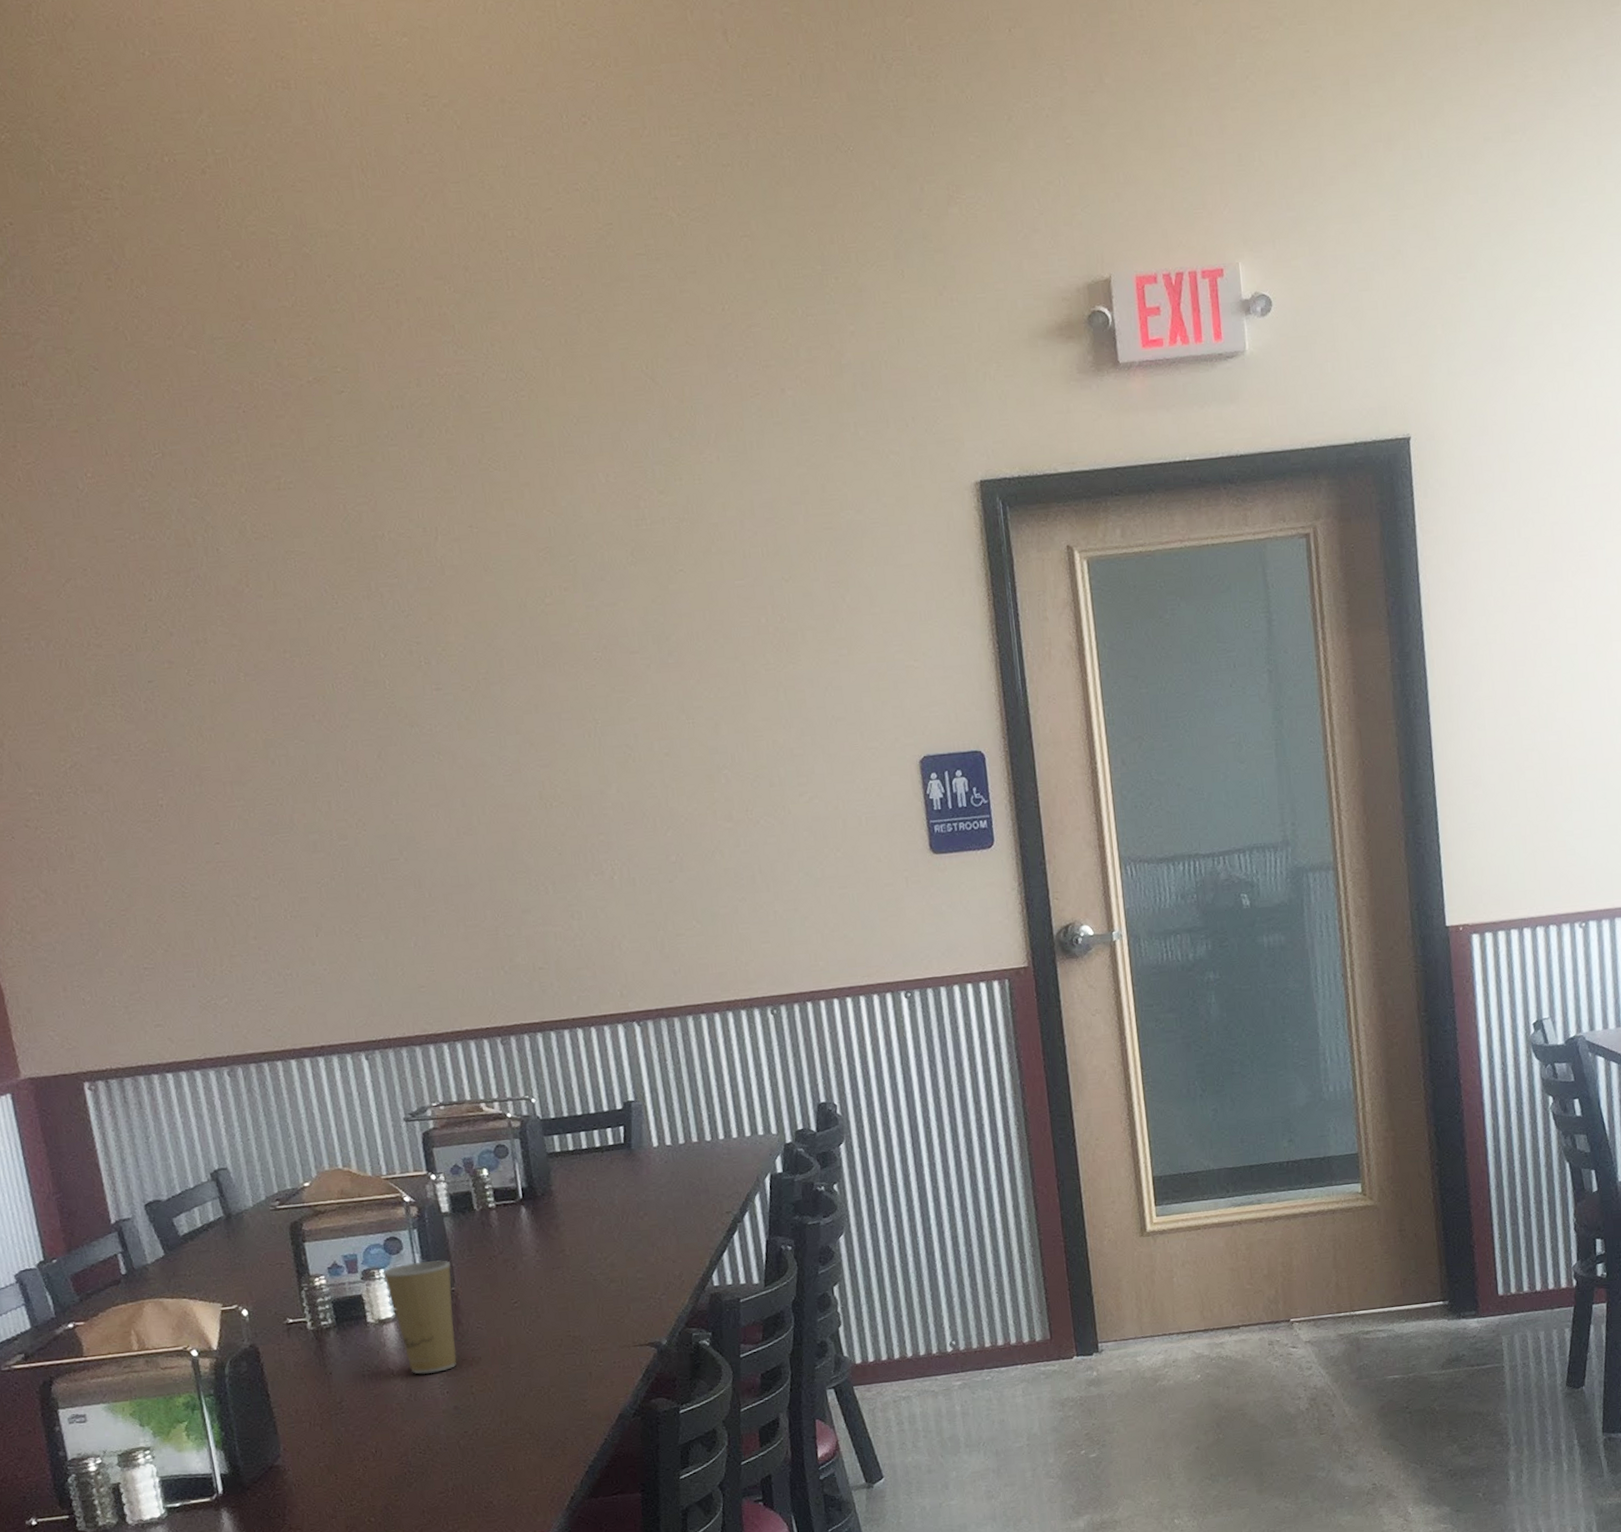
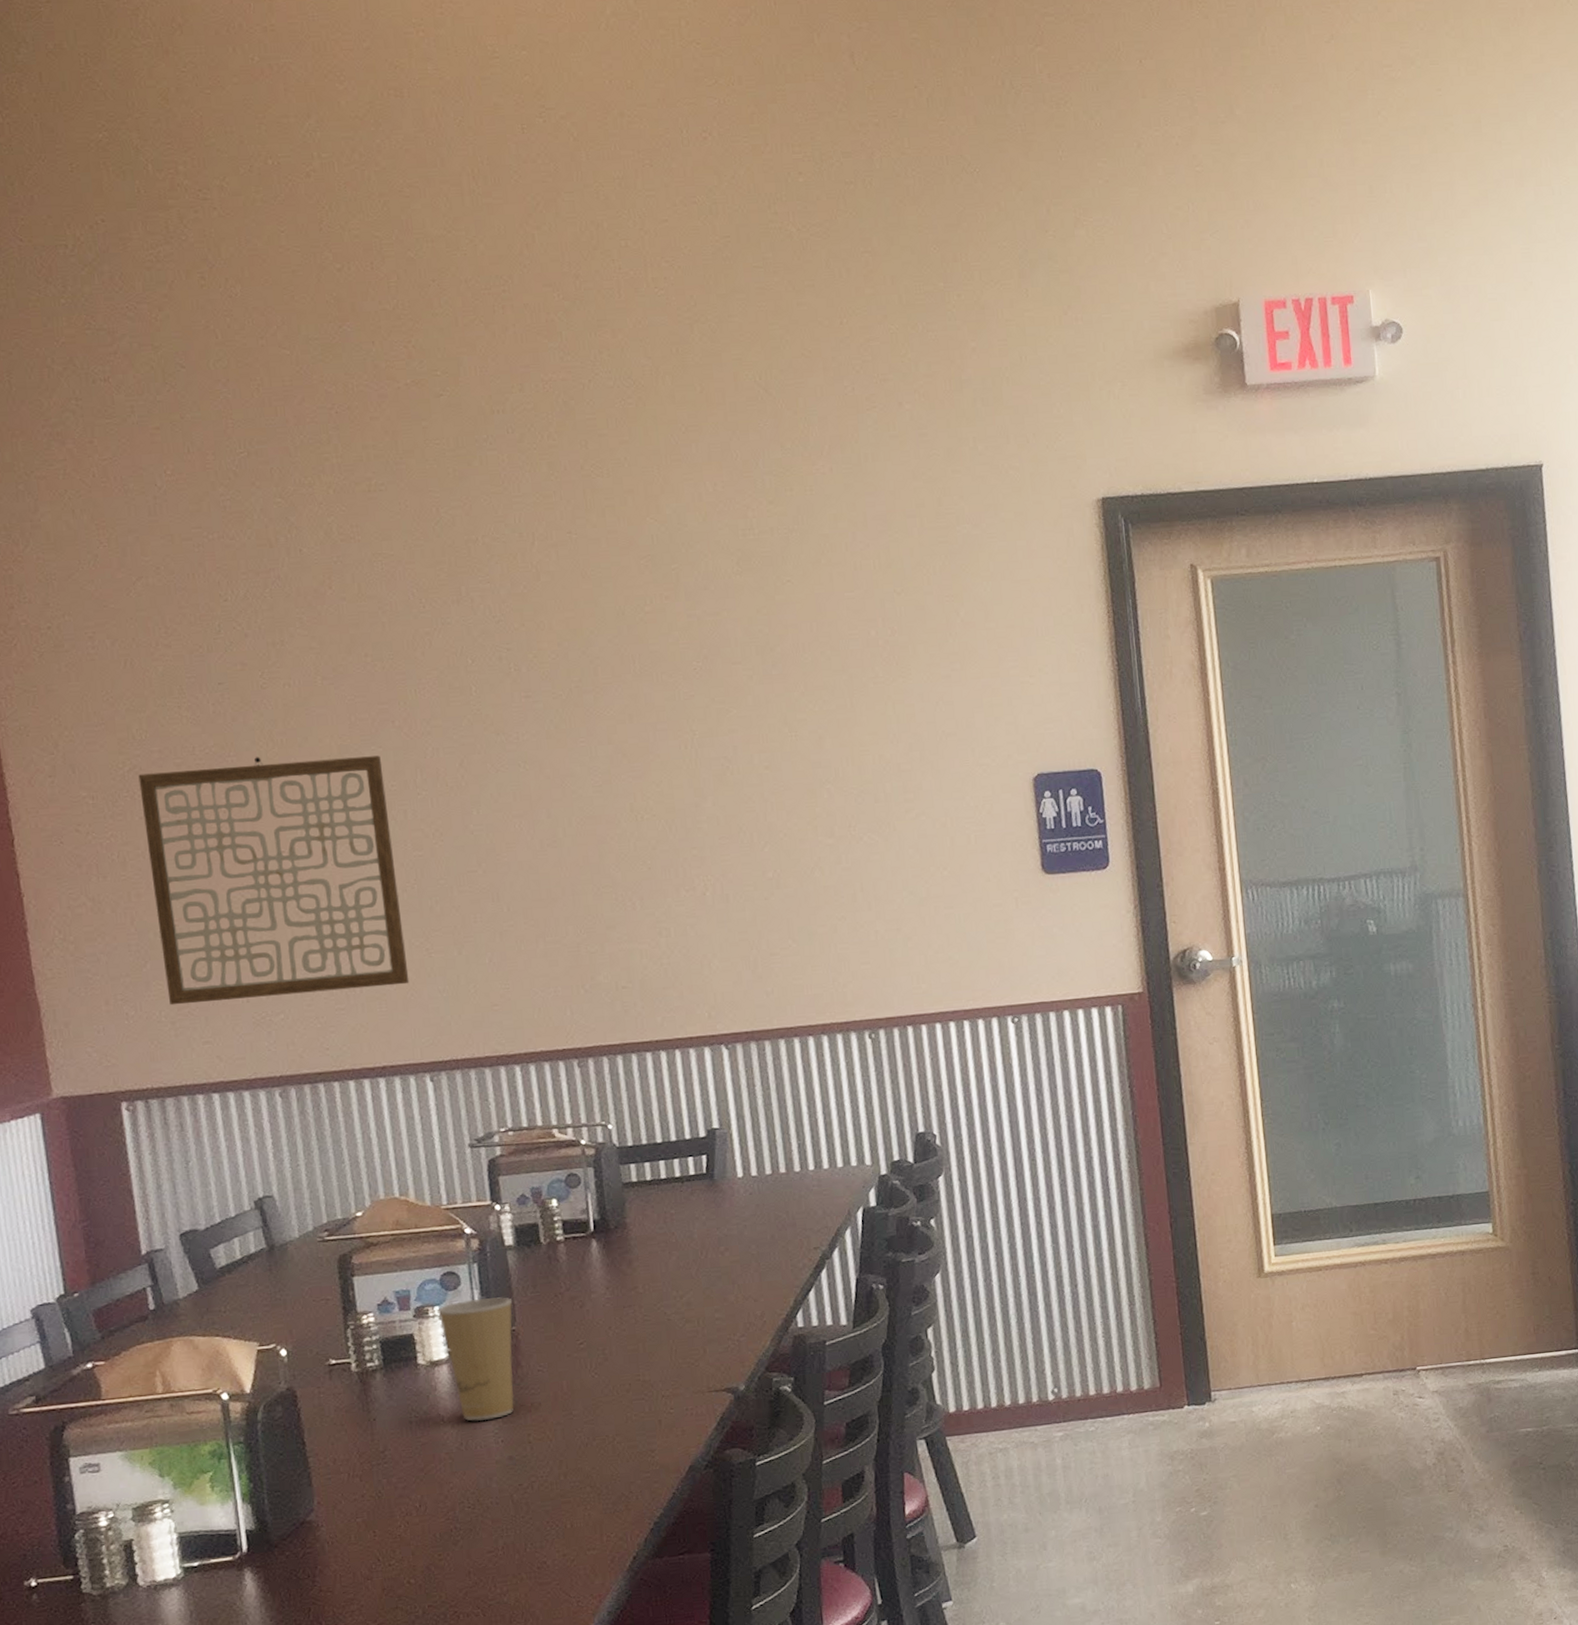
wall art: none [79,749,342,991] -> present [138,755,410,1006]

